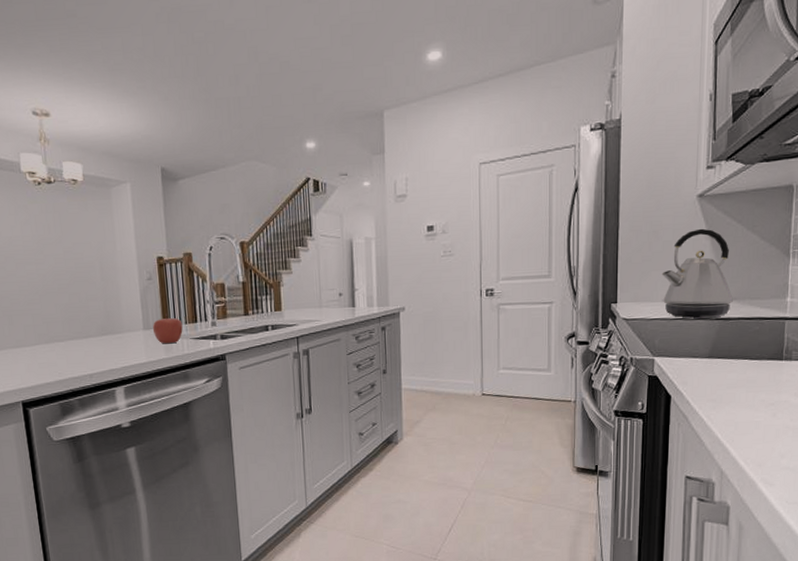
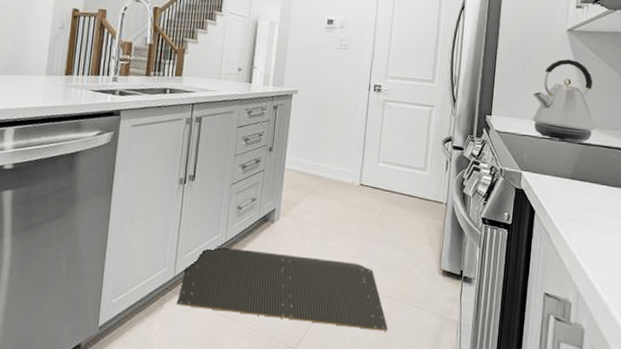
fruit: present [152,314,183,344] -> none [54,63,85,93]
floor mat: none [313,472,525,533] -> present [177,247,388,331]

